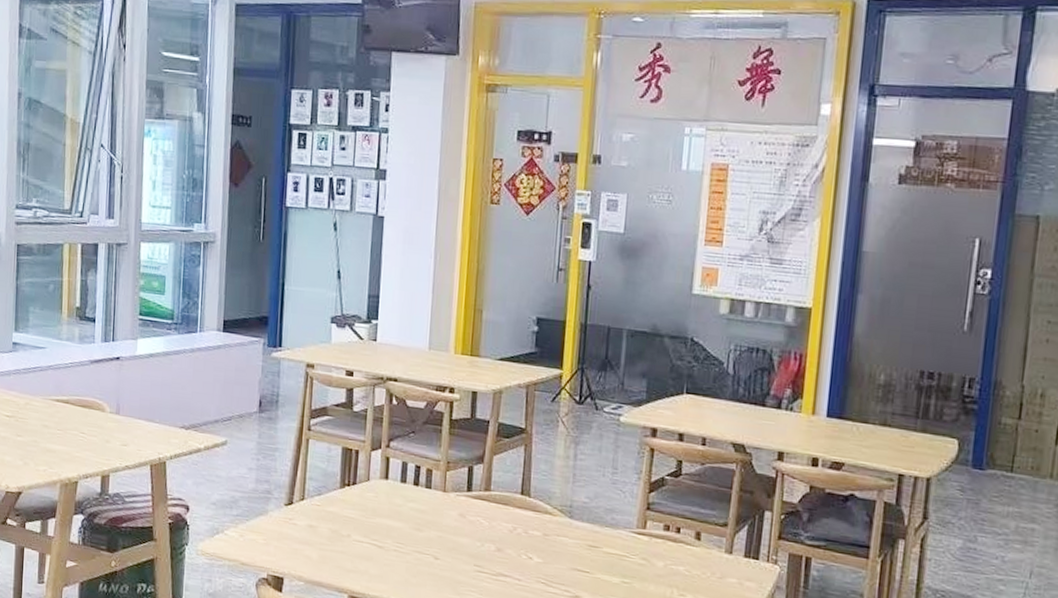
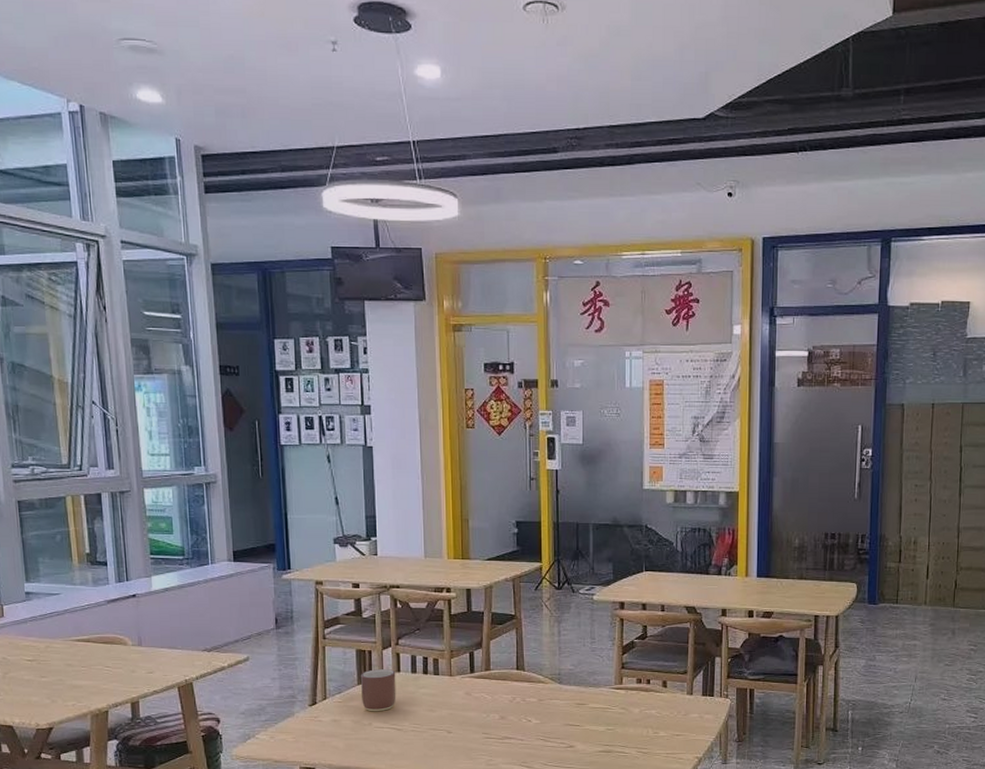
mug: none [342,472,383,523] -> present [360,669,397,712]

